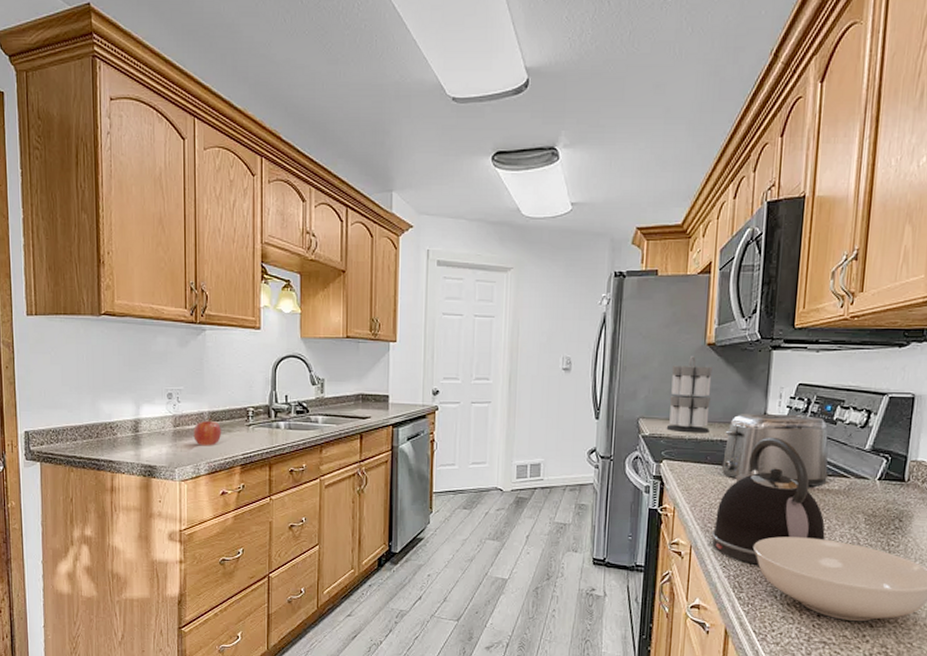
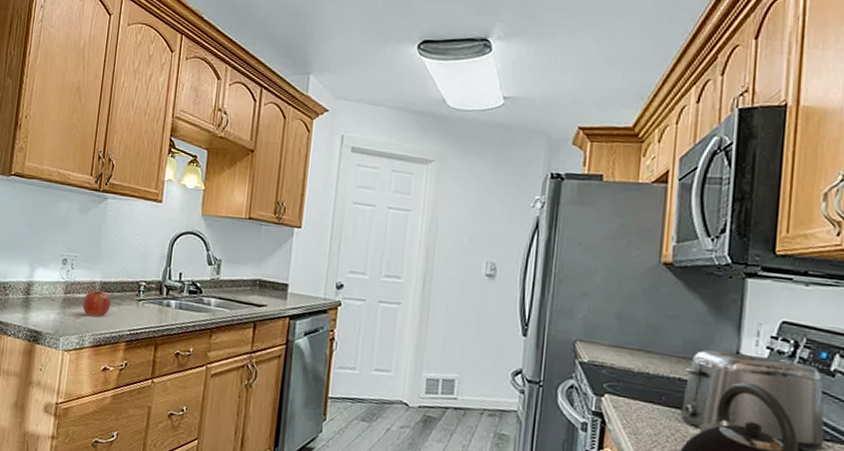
spice rack: present [666,356,713,434] -> none [609,275,669,369]

